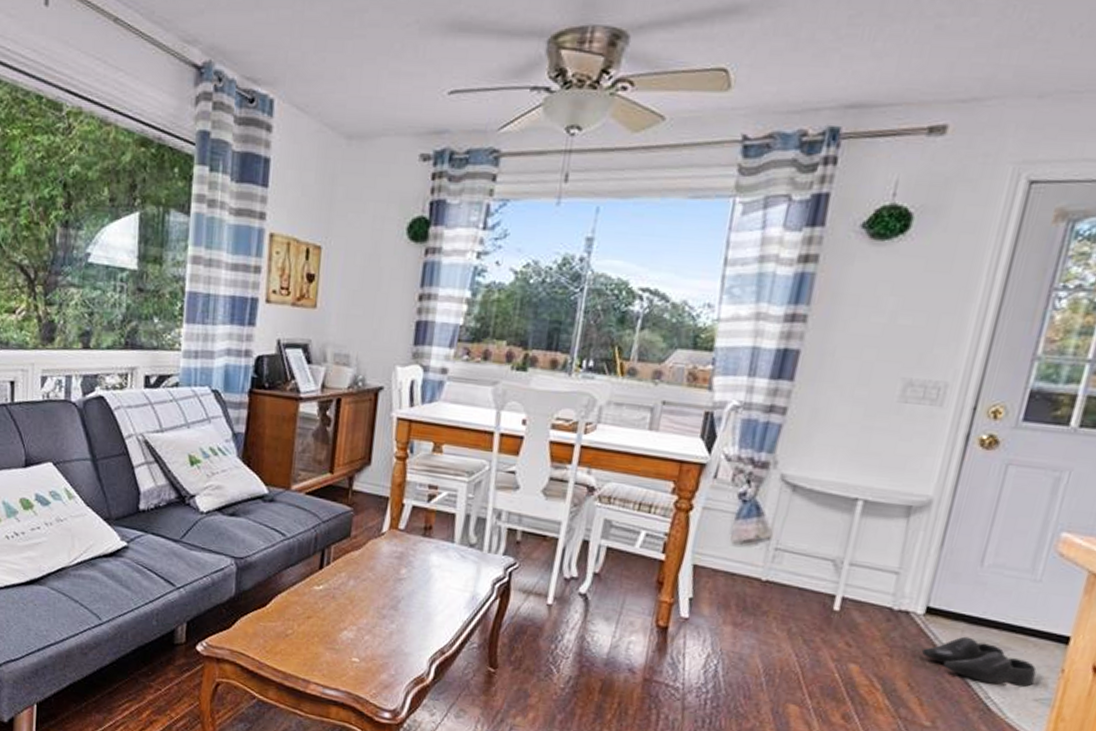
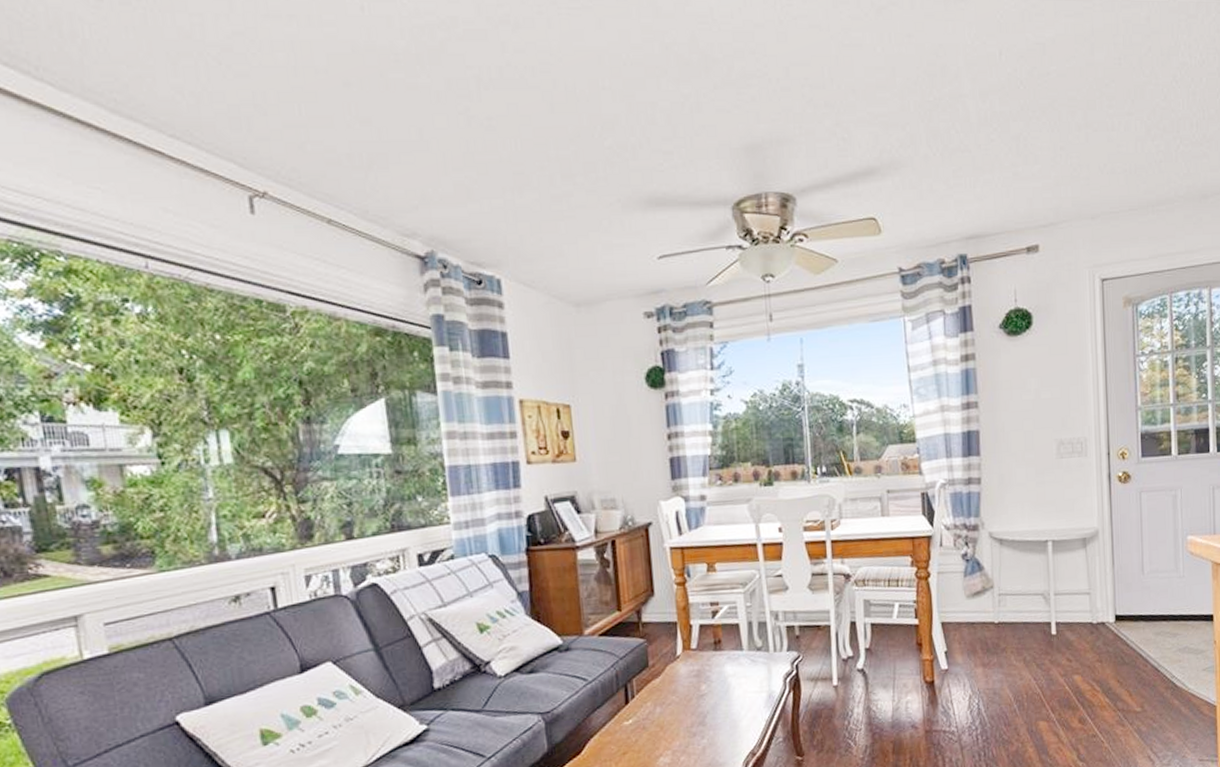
shoe: present [921,636,1037,688] -> none [1120,632,1199,665]

